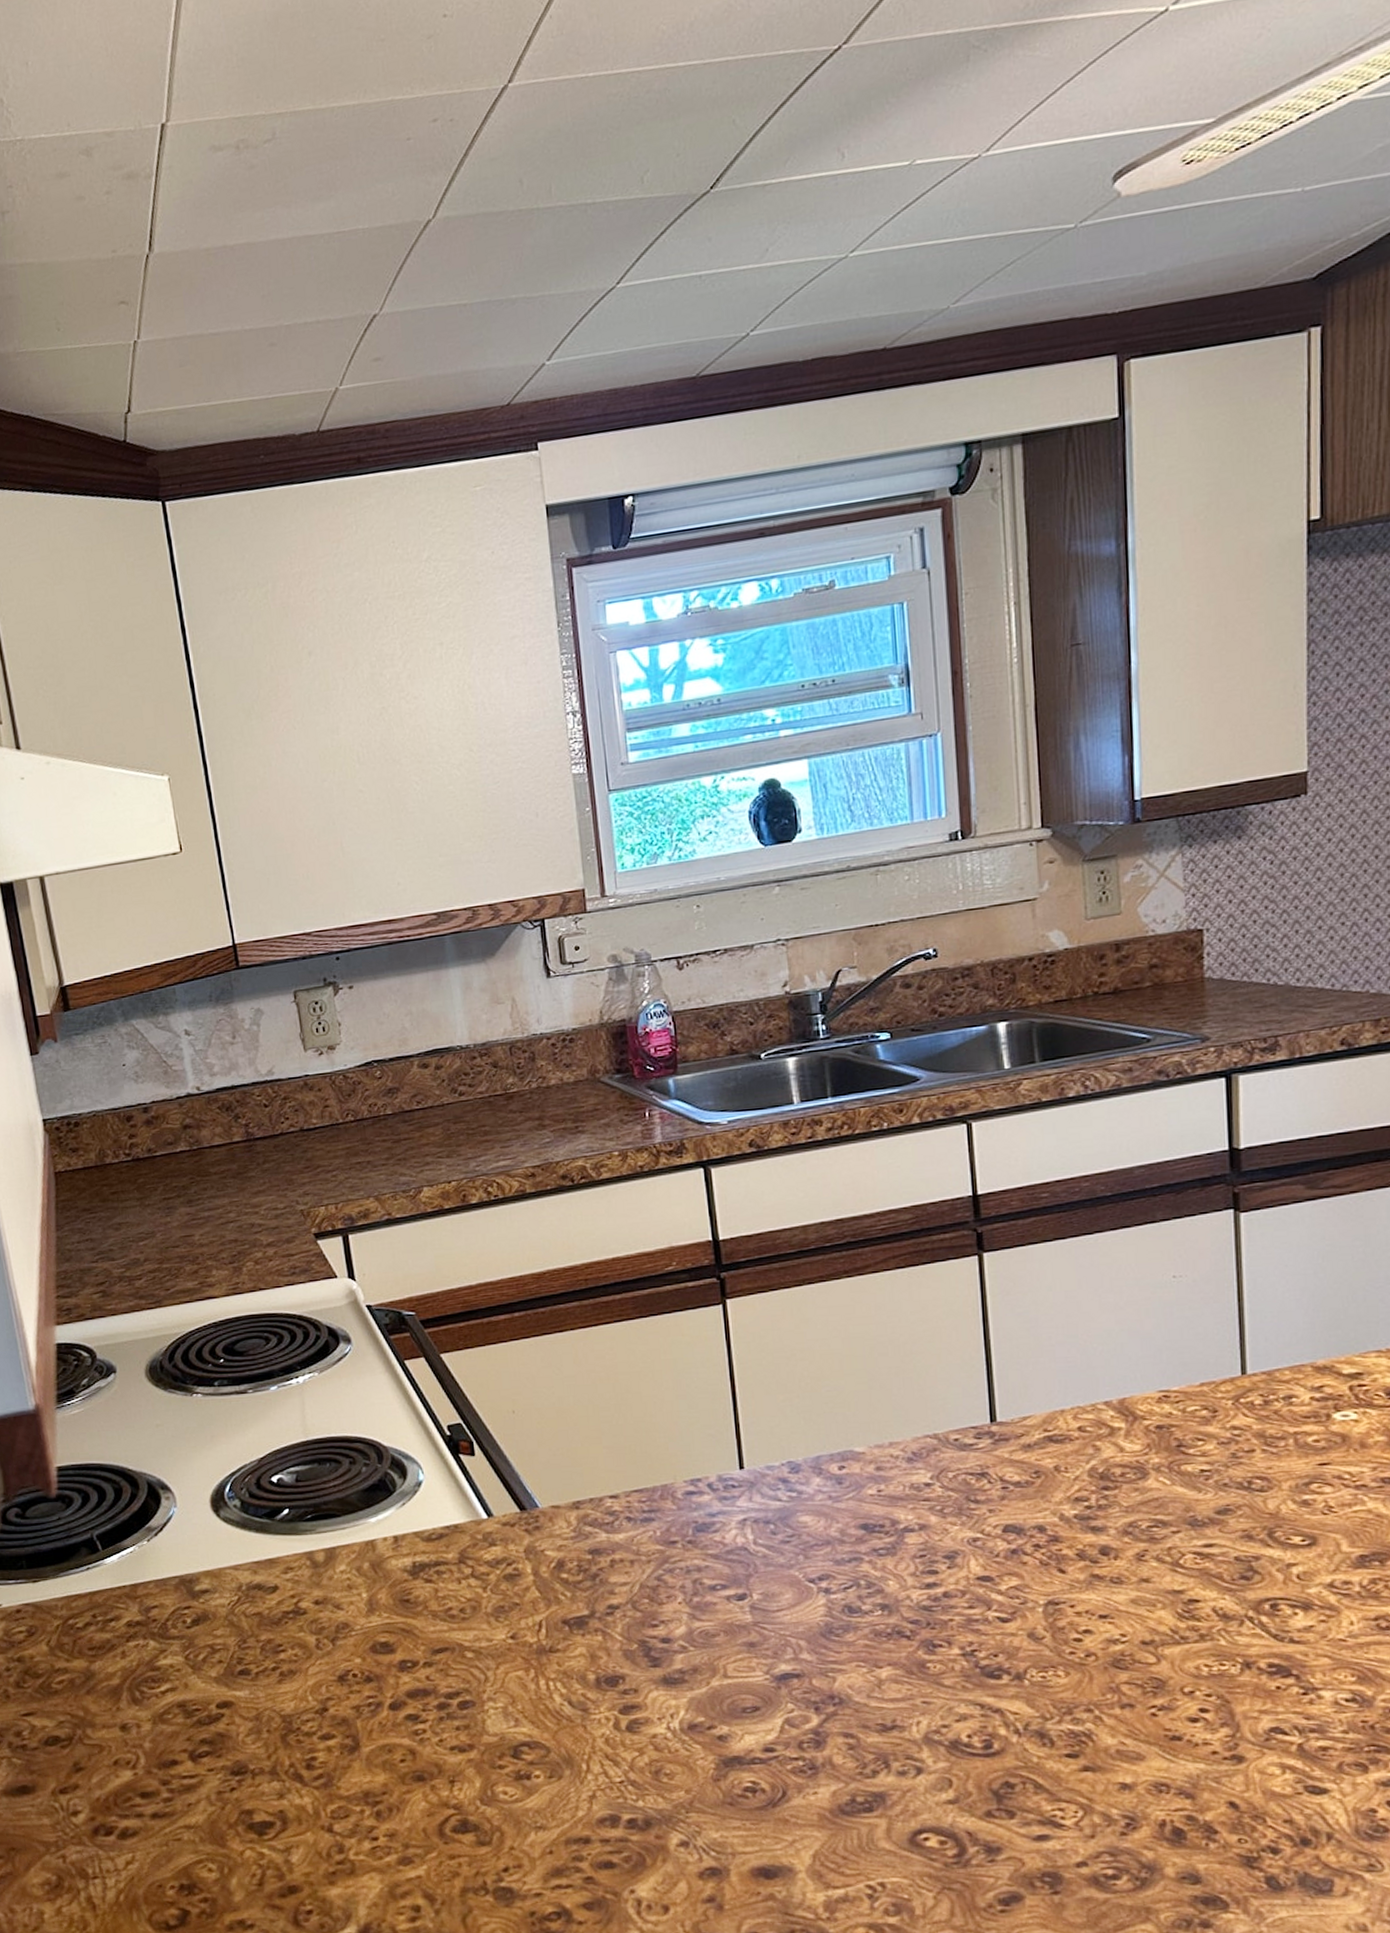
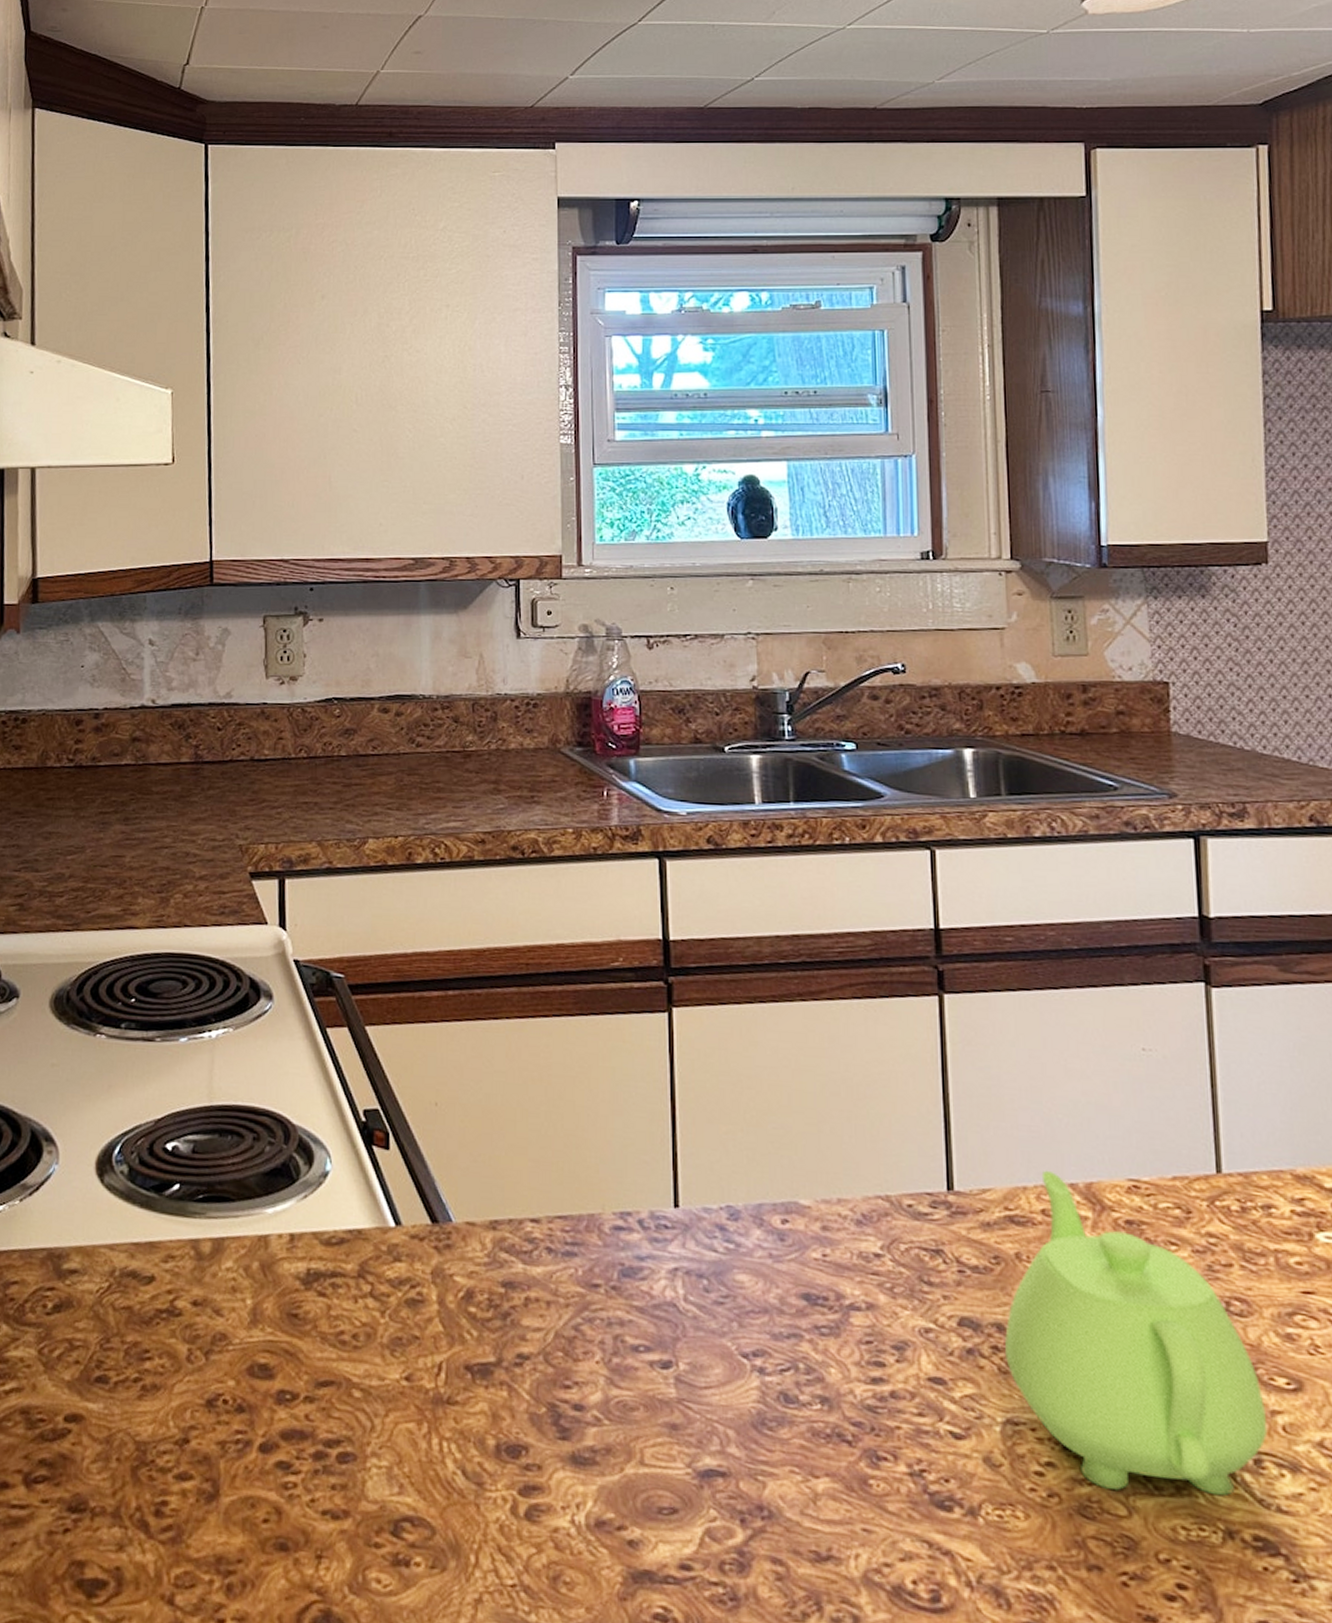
teapot: none [1046,1393,1284,1645] -> present [1005,1170,1268,1496]

